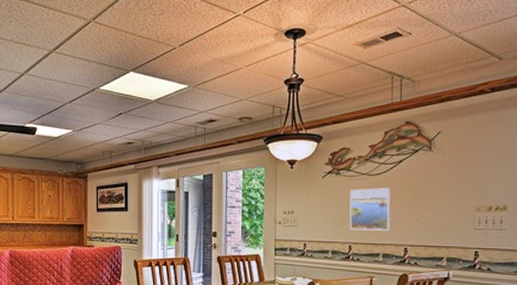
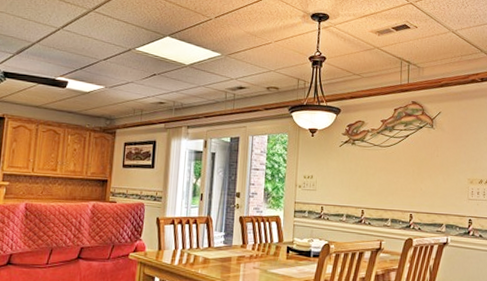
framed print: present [349,188,391,231] -> none [362,158,399,198]

